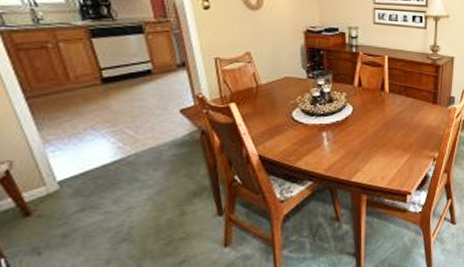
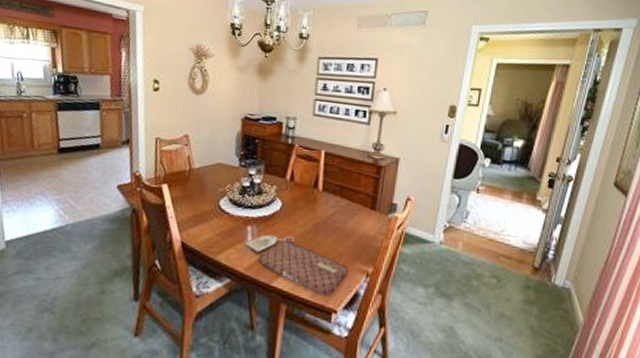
placemat: none [322,137,418,182] -> present [244,234,349,296]

